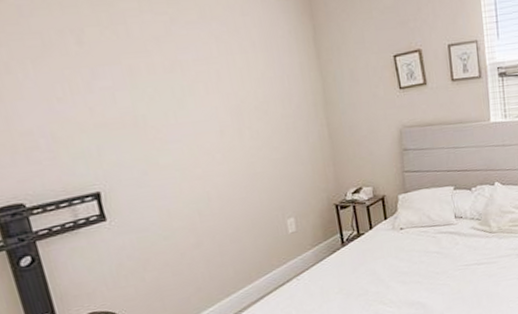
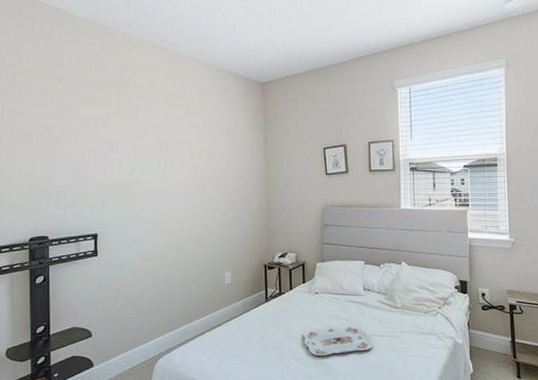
serving tray: none [390,257,470,296] -> present [303,324,374,356]

